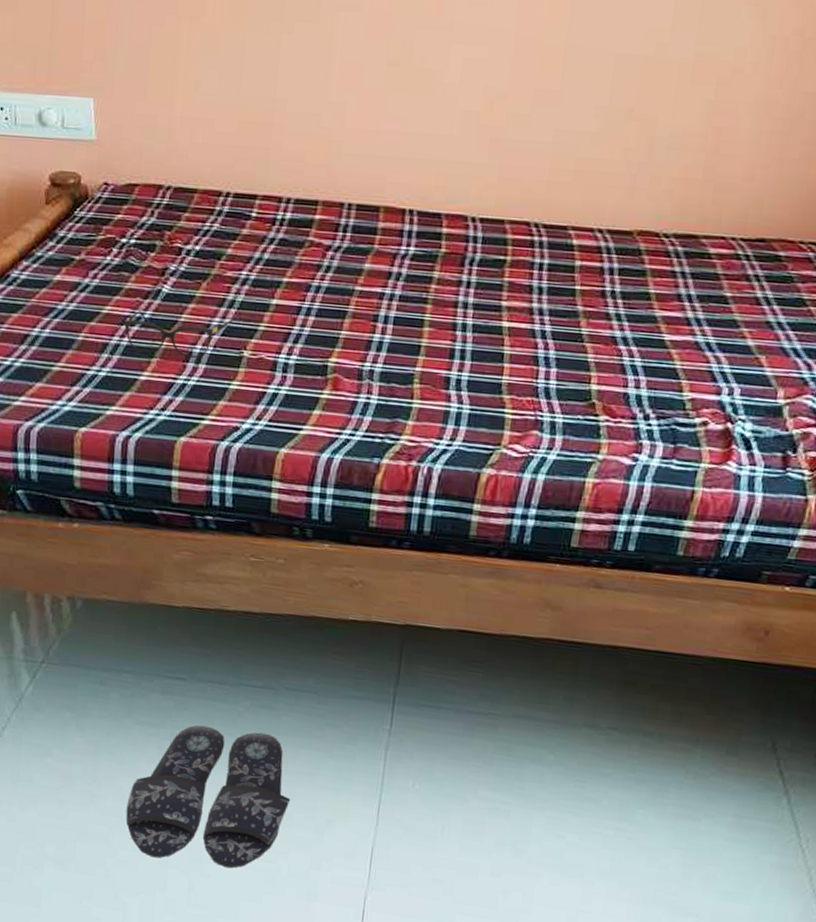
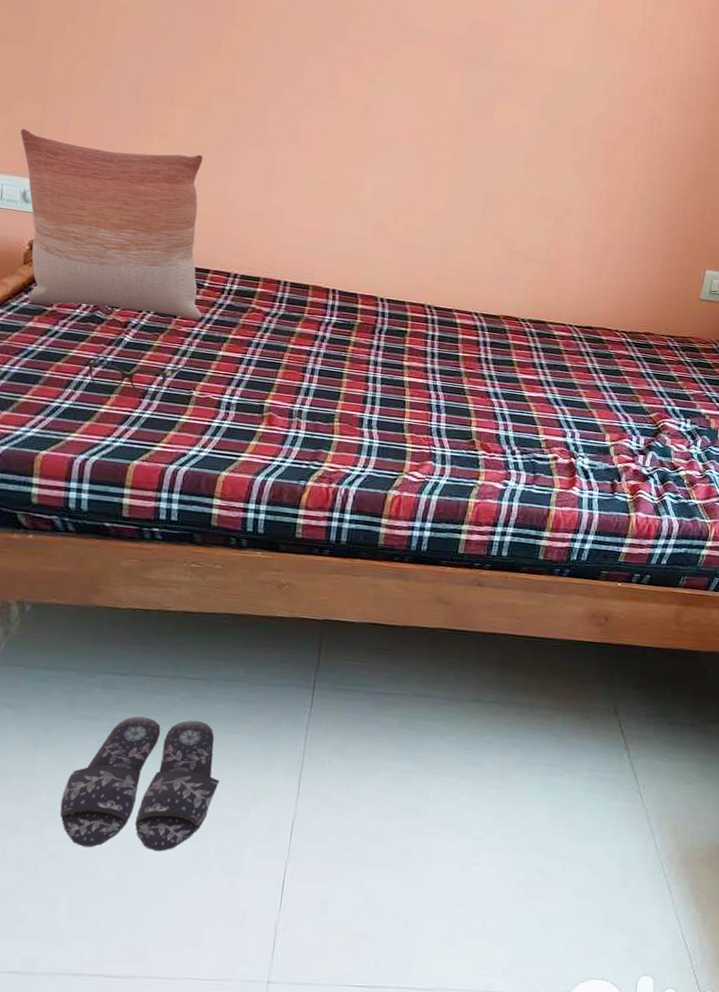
pillow: none [30,31,250,260] -> present [20,128,203,320]

